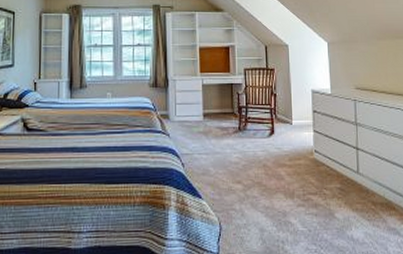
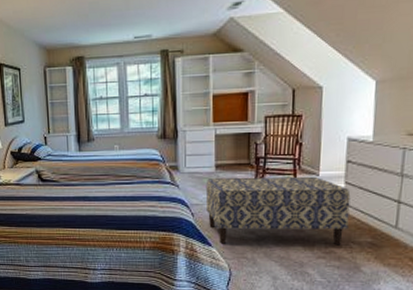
bench: none [195,125,320,196] -> present [205,176,351,246]

